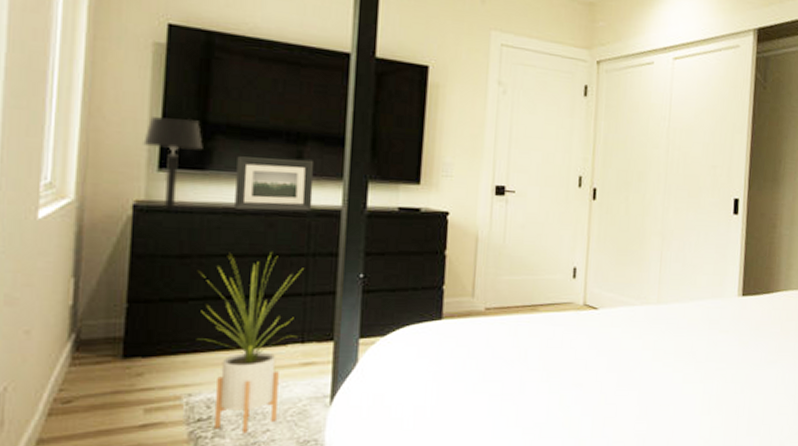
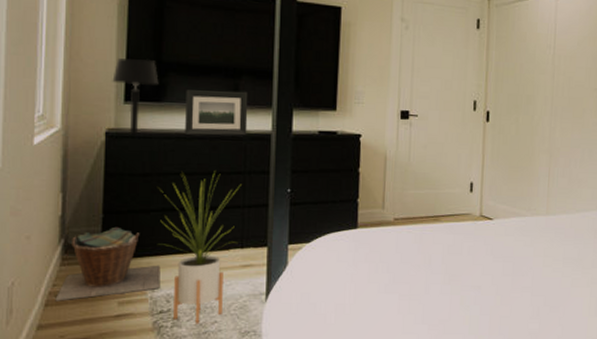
laundry basket: none [61,318,200,410] -> present [55,226,161,301]

